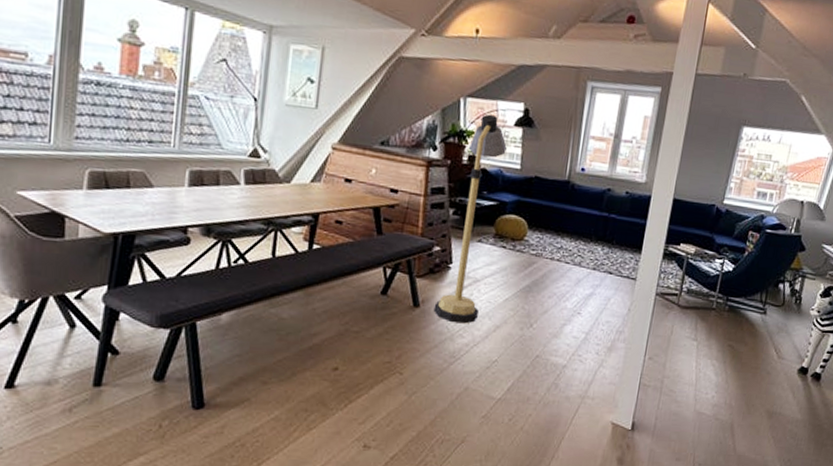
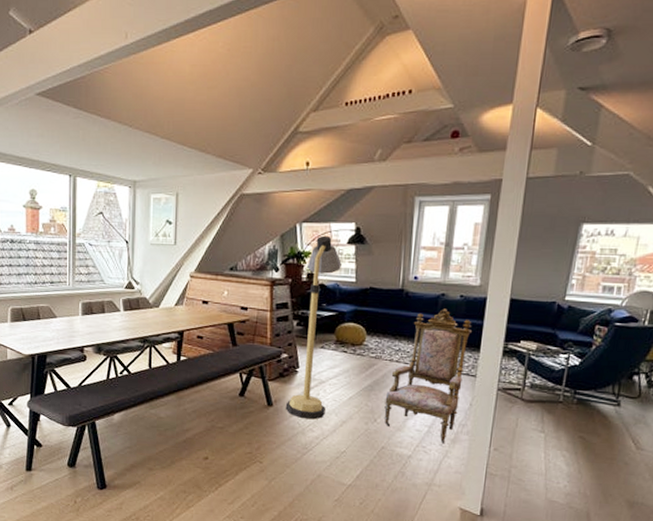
armchair: none [540,205,636,353] -> present [384,308,473,444]

